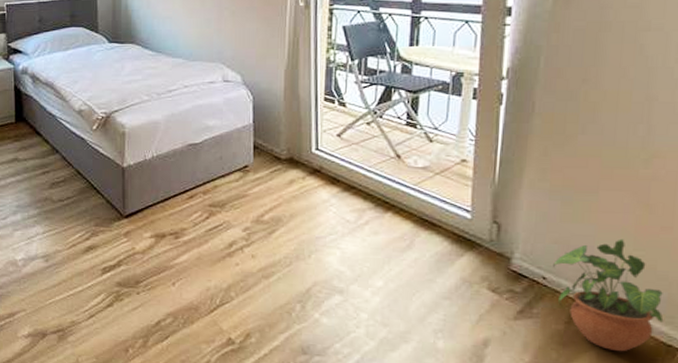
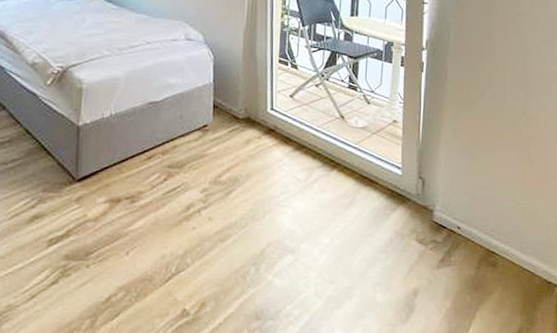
potted plant: present [553,238,664,352] -> none [465,190,545,291]

